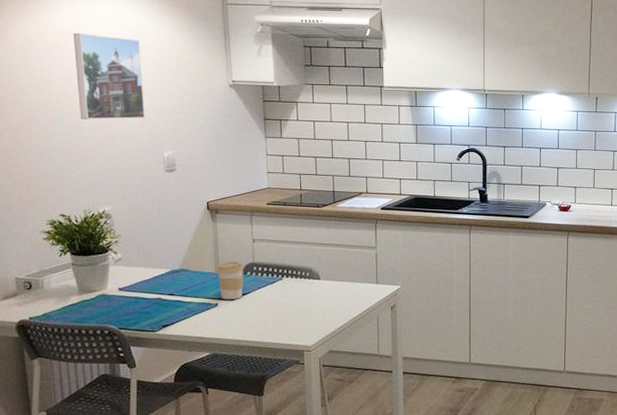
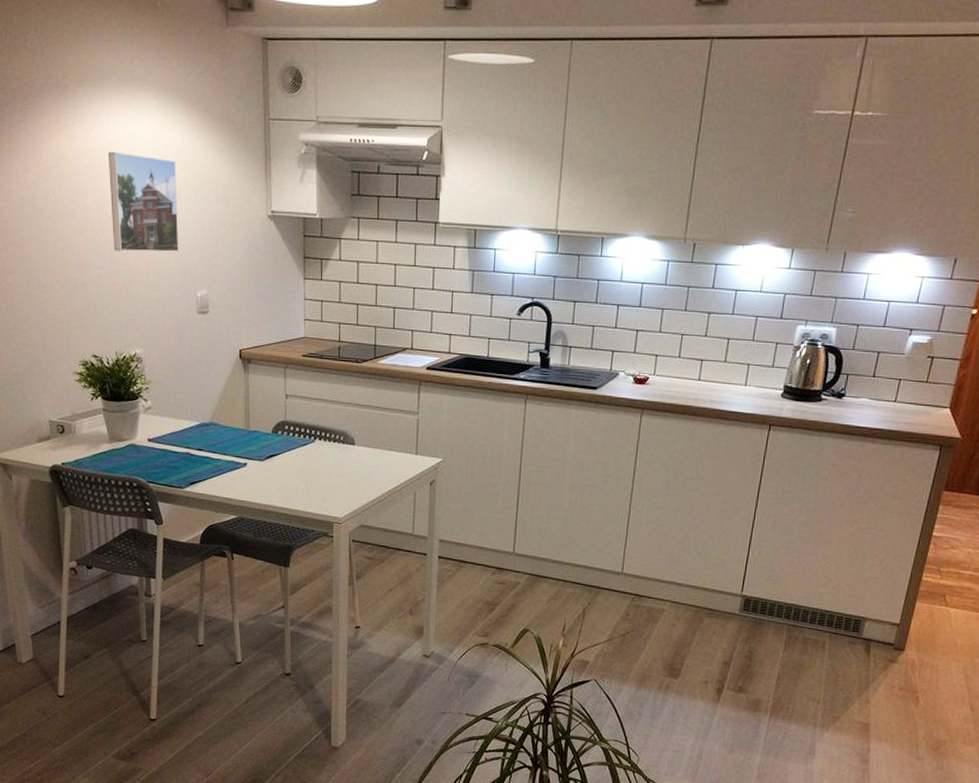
coffee cup: present [217,262,244,299] -> none [247,418,276,460]

